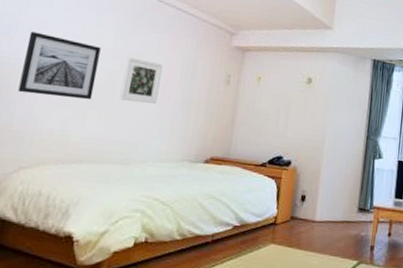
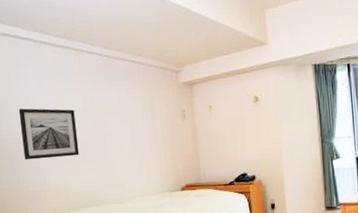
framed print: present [119,57,164,104] -> none [97,112,130,151]

